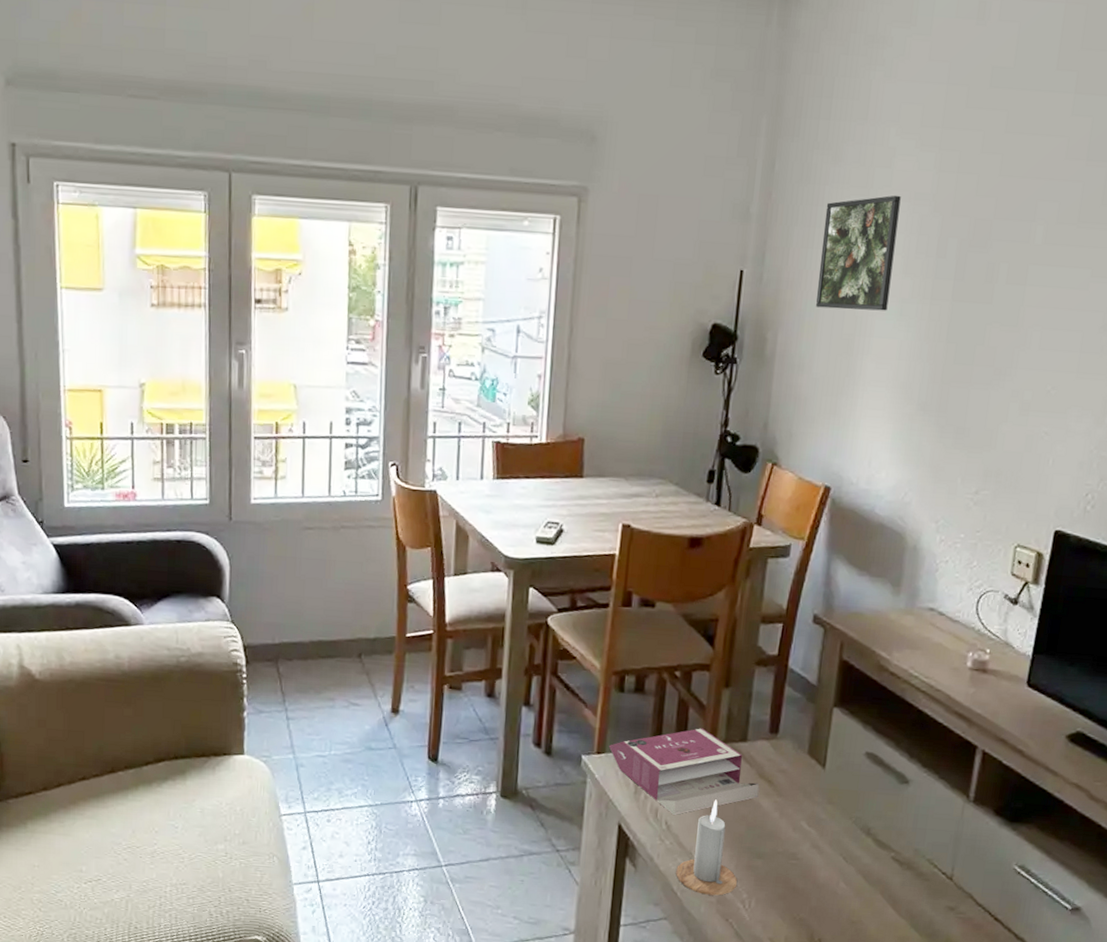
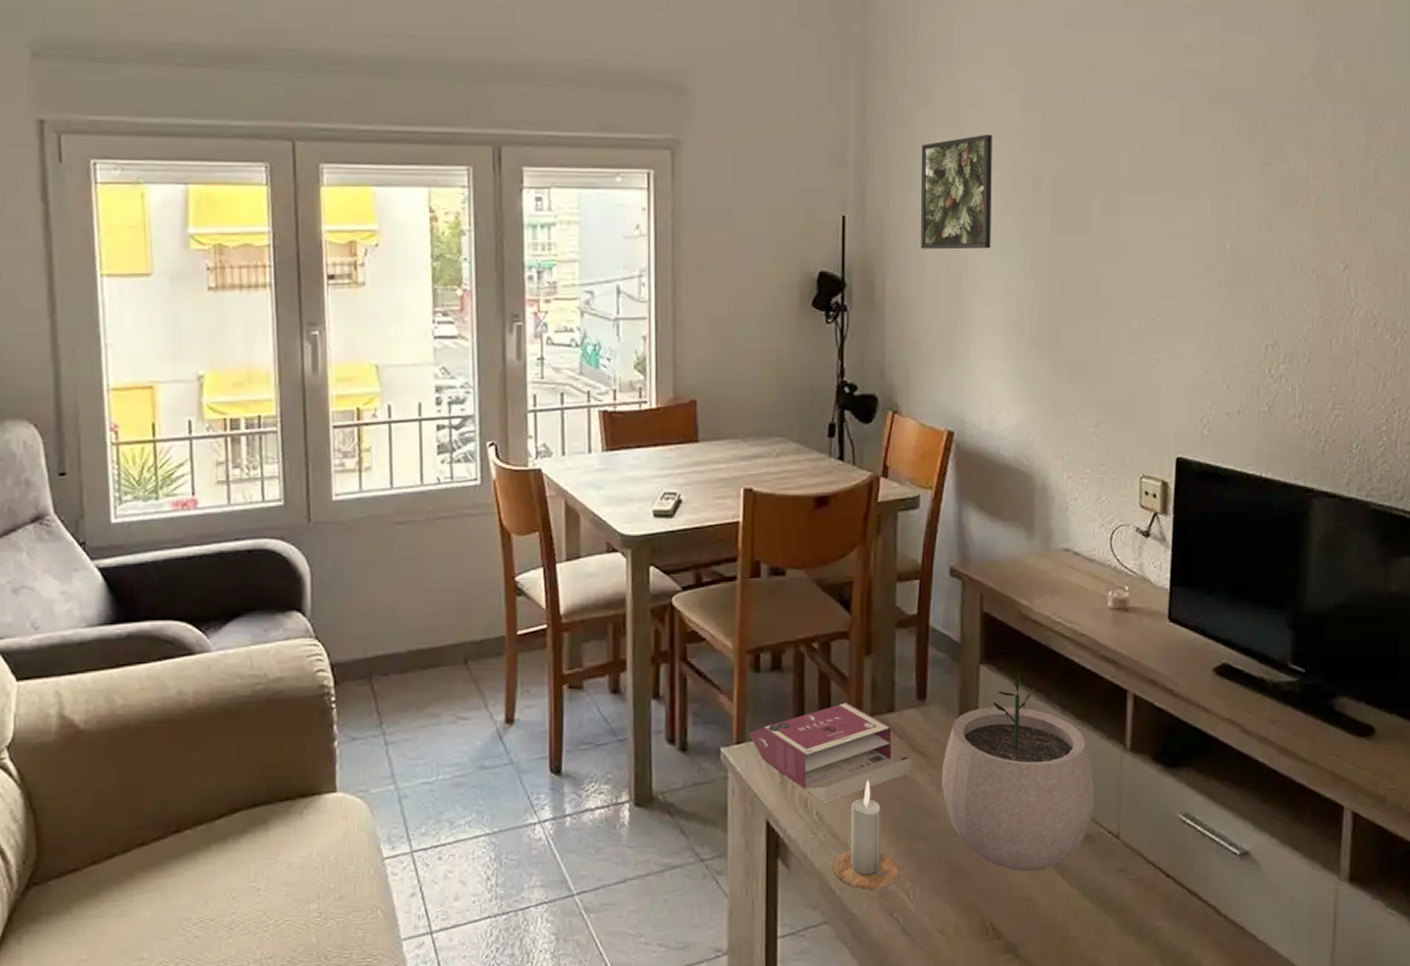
plant pot: none [785,720,934,899] -> present [941,674,1095,872]

